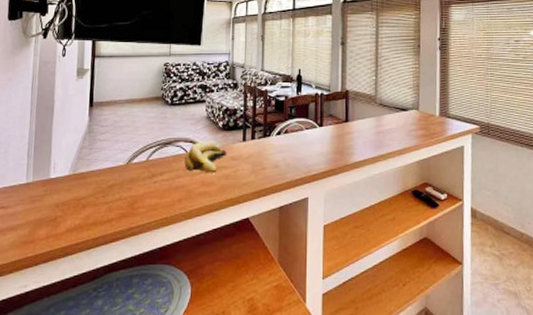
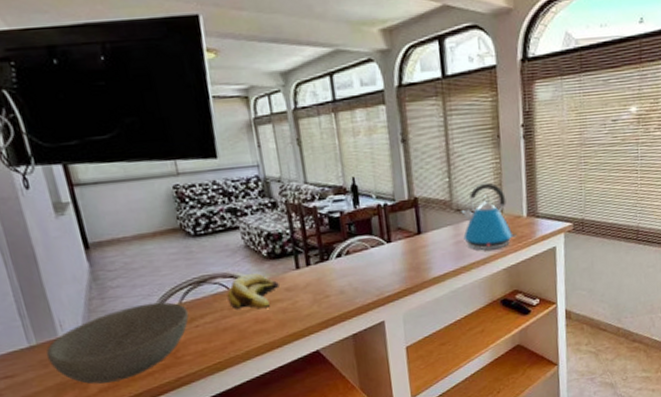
bowl: none [36,157,152,224] -> present [45,302,189,384]
kettle: none [383,83,429,143] -> present [461,182,517,250]

